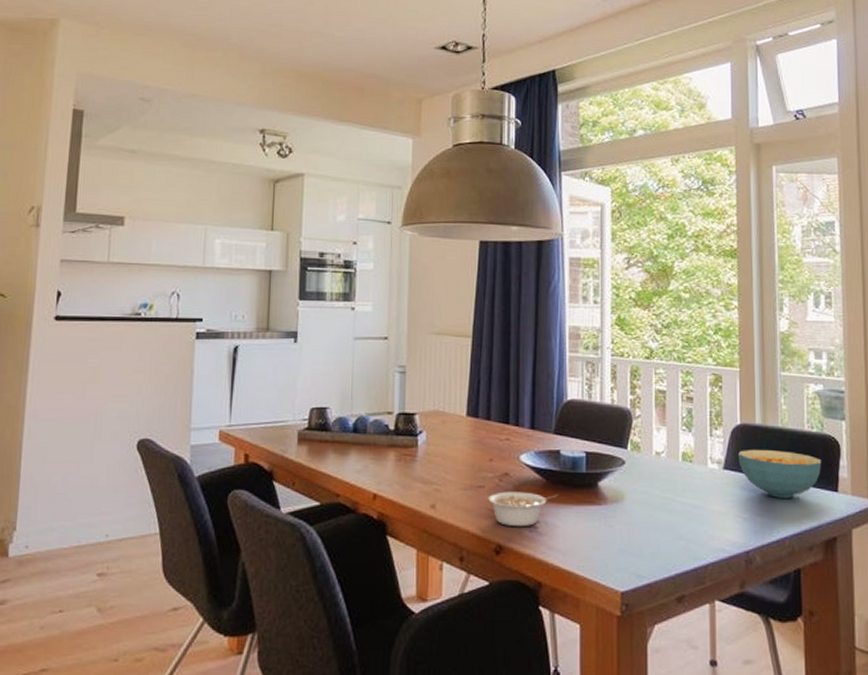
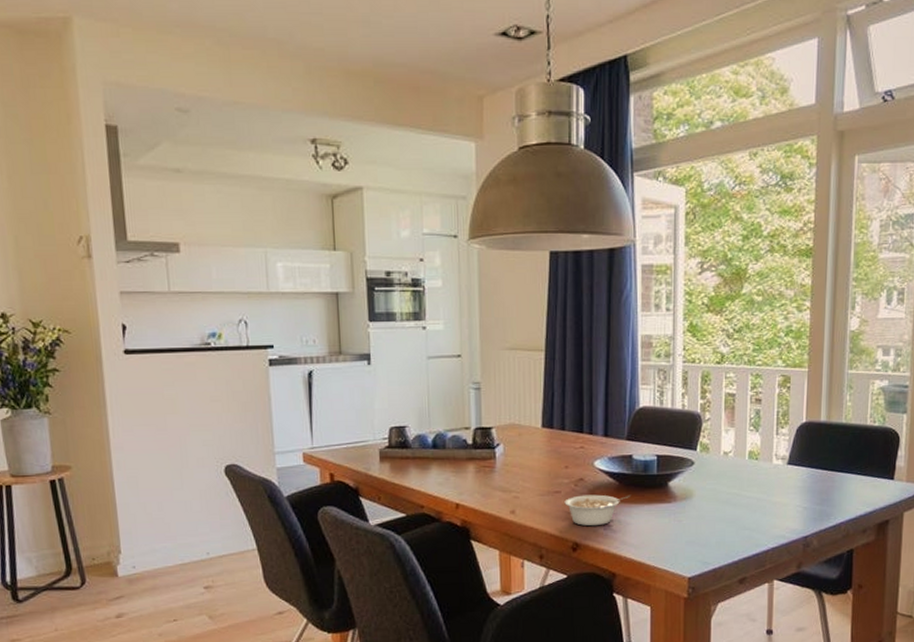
cereal bowl: present [738,450,822,498] -> none [802,444,881,488]

